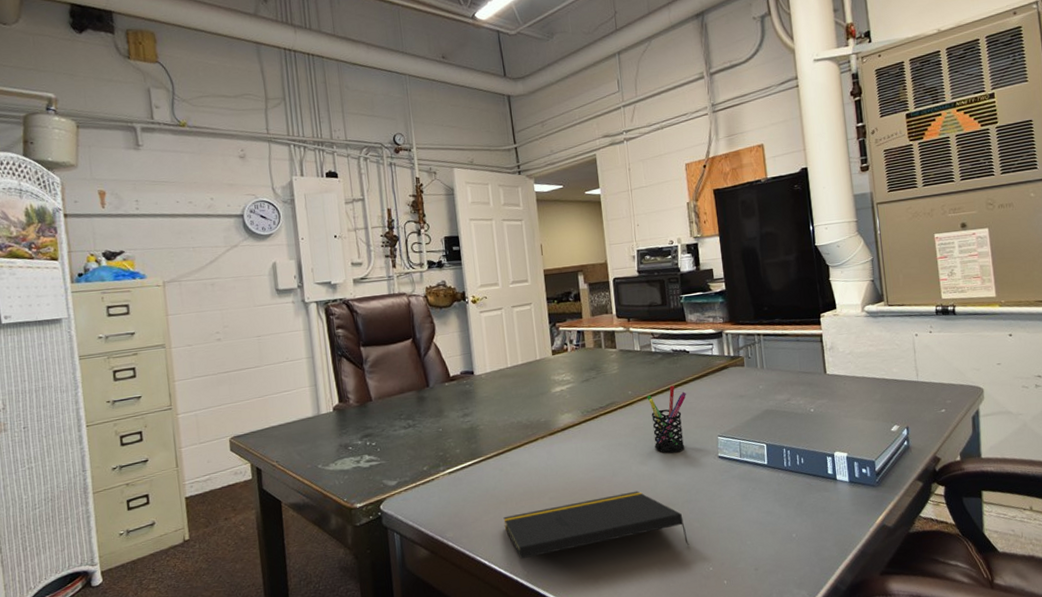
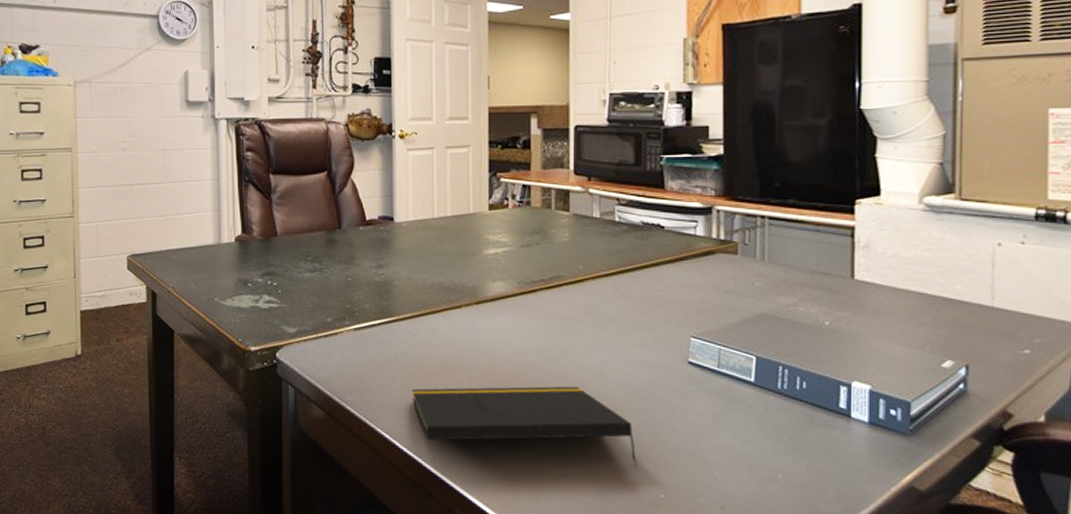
pen holder: present [647,385,686,453] -> none [602,265,654,349]

